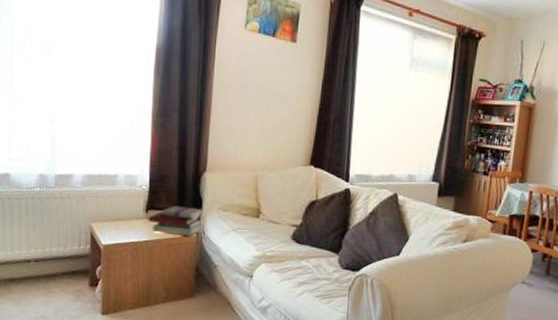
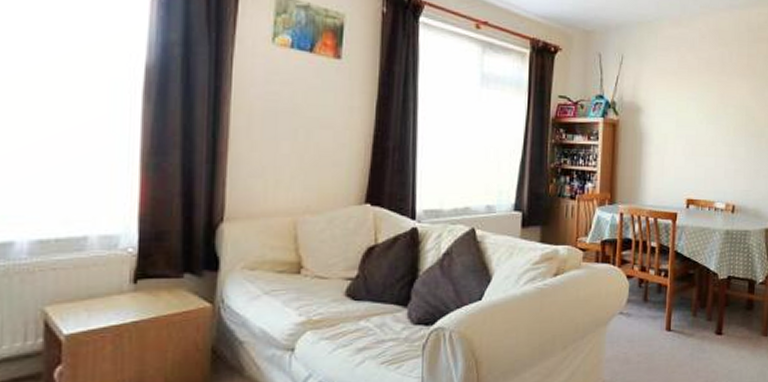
books: present [148,205,202,237] -> none [137,270,220,310]

